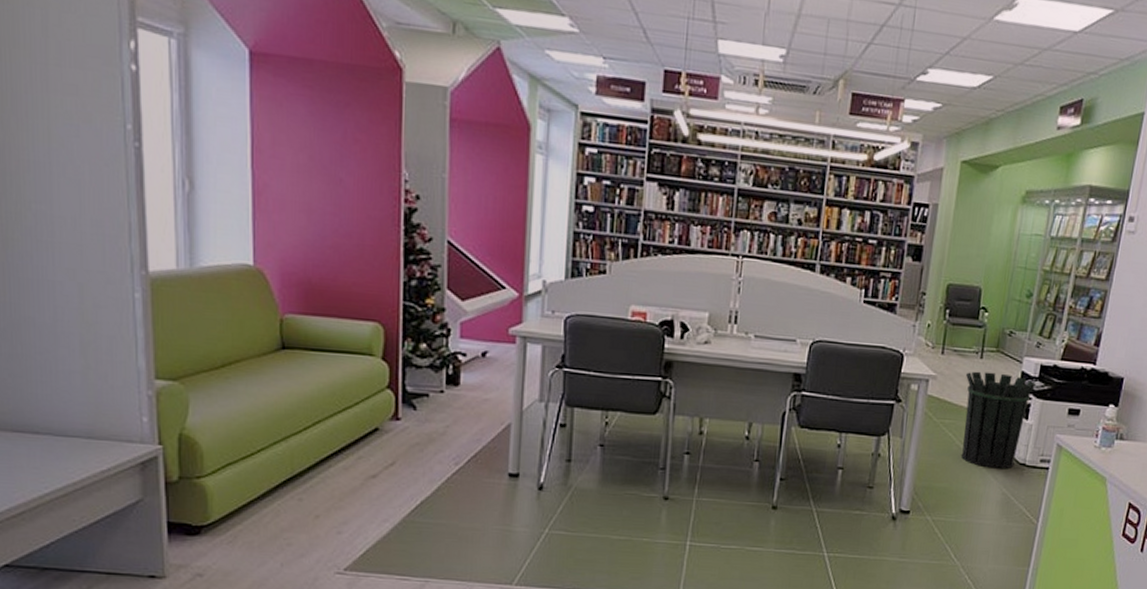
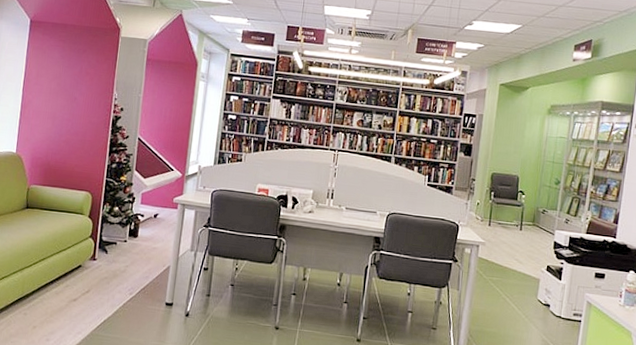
waste bin: present [960,371,1037,469] -> none [506,240,567,320]

